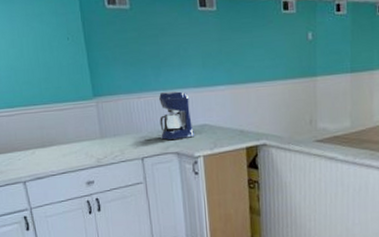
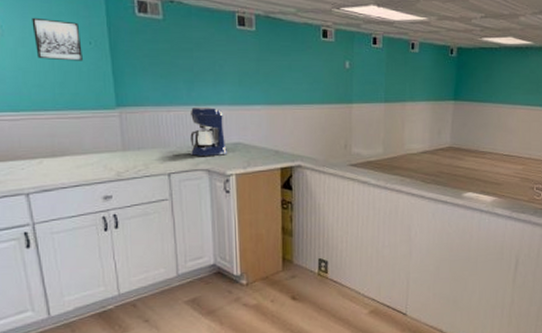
wall art: none [18,19,63,58] -> present [31,17,83,61]

